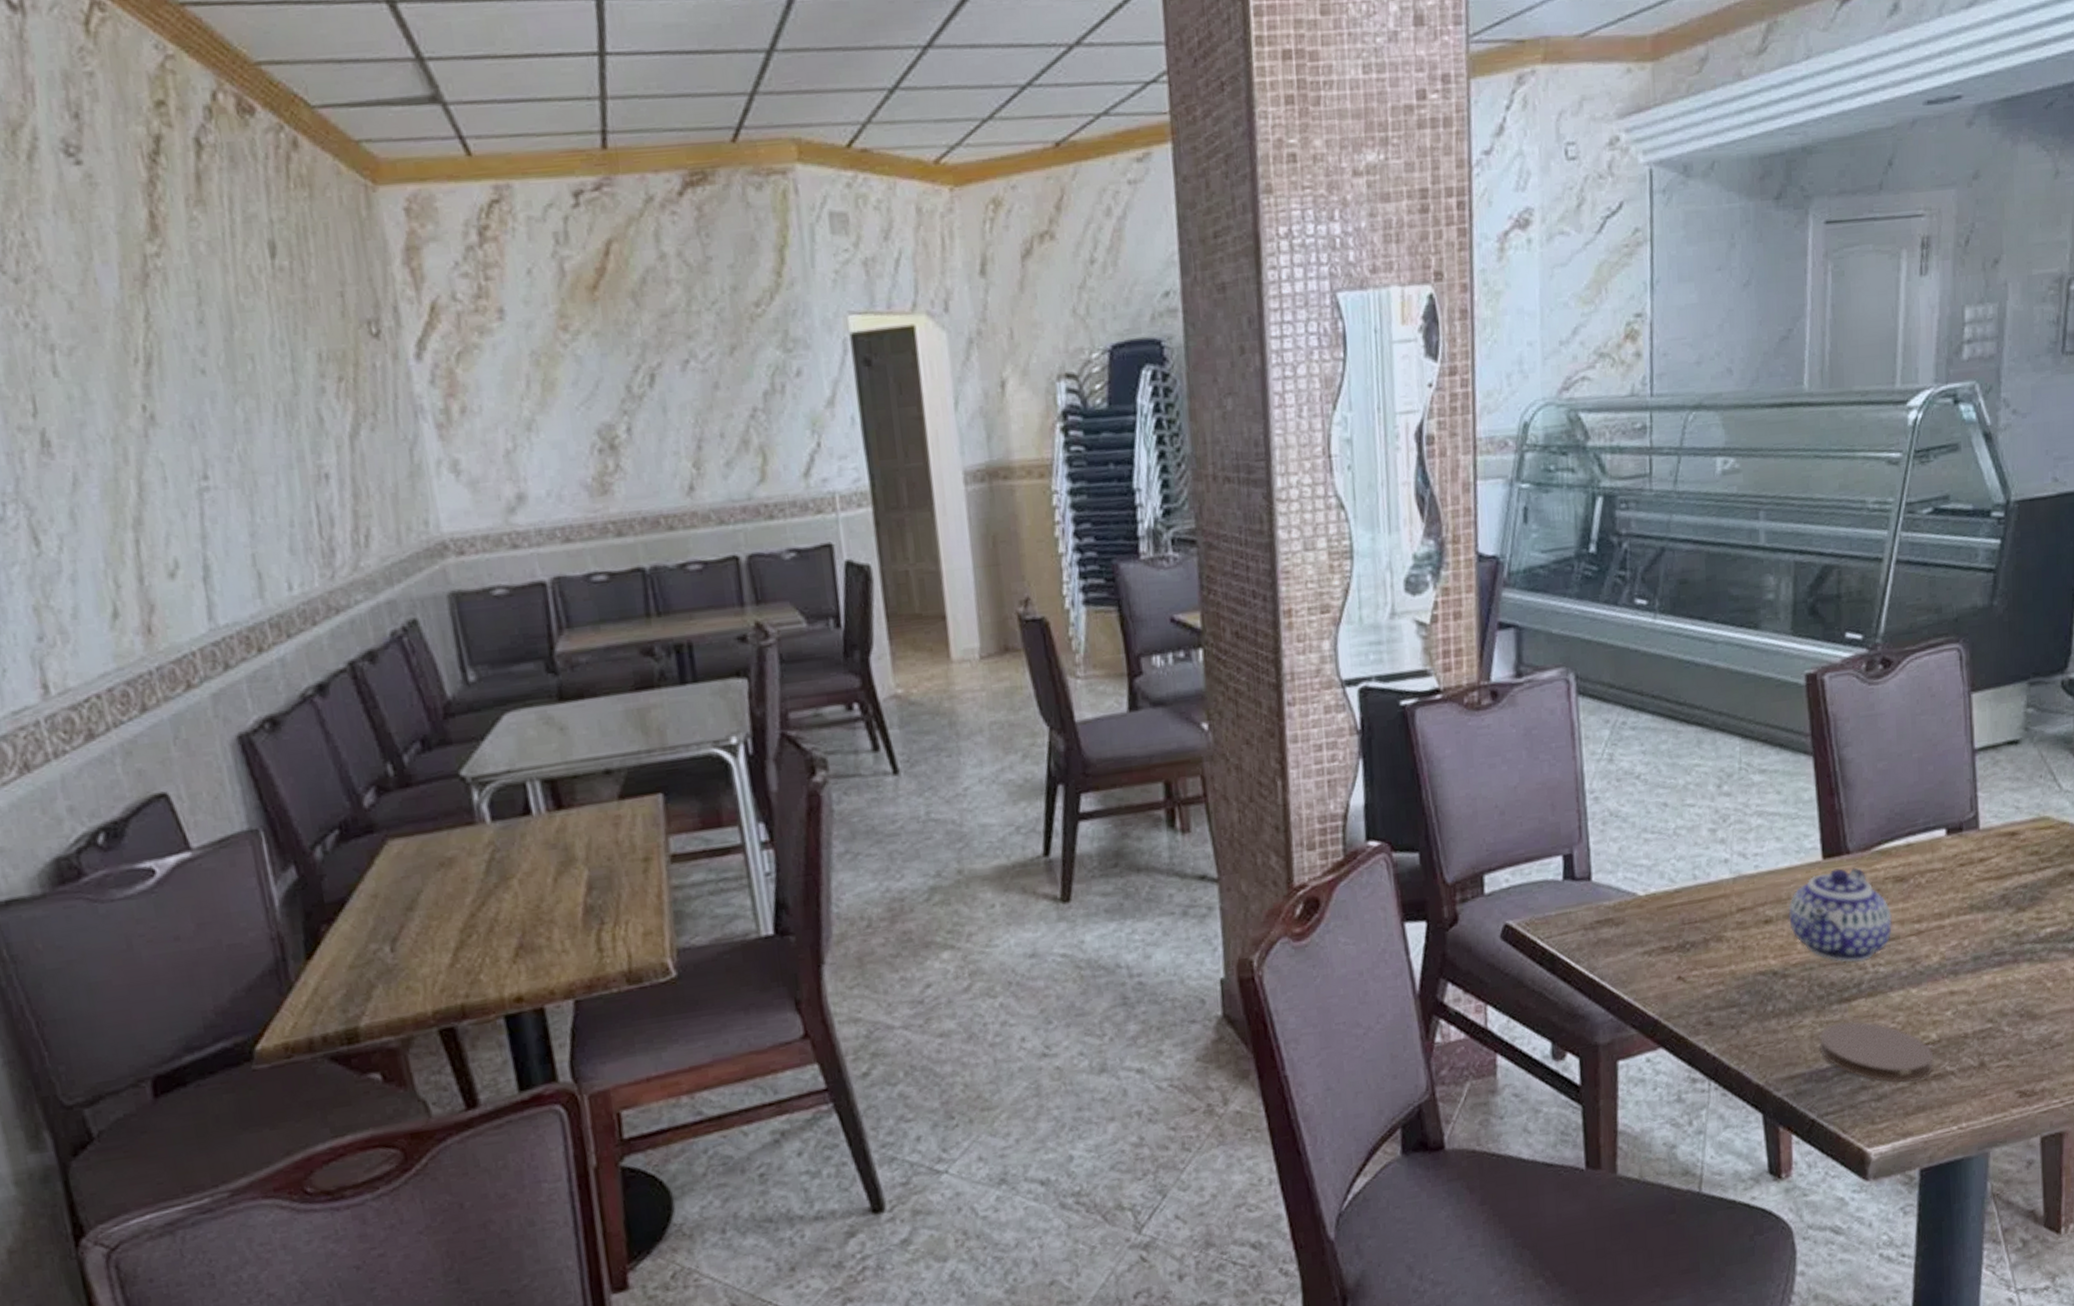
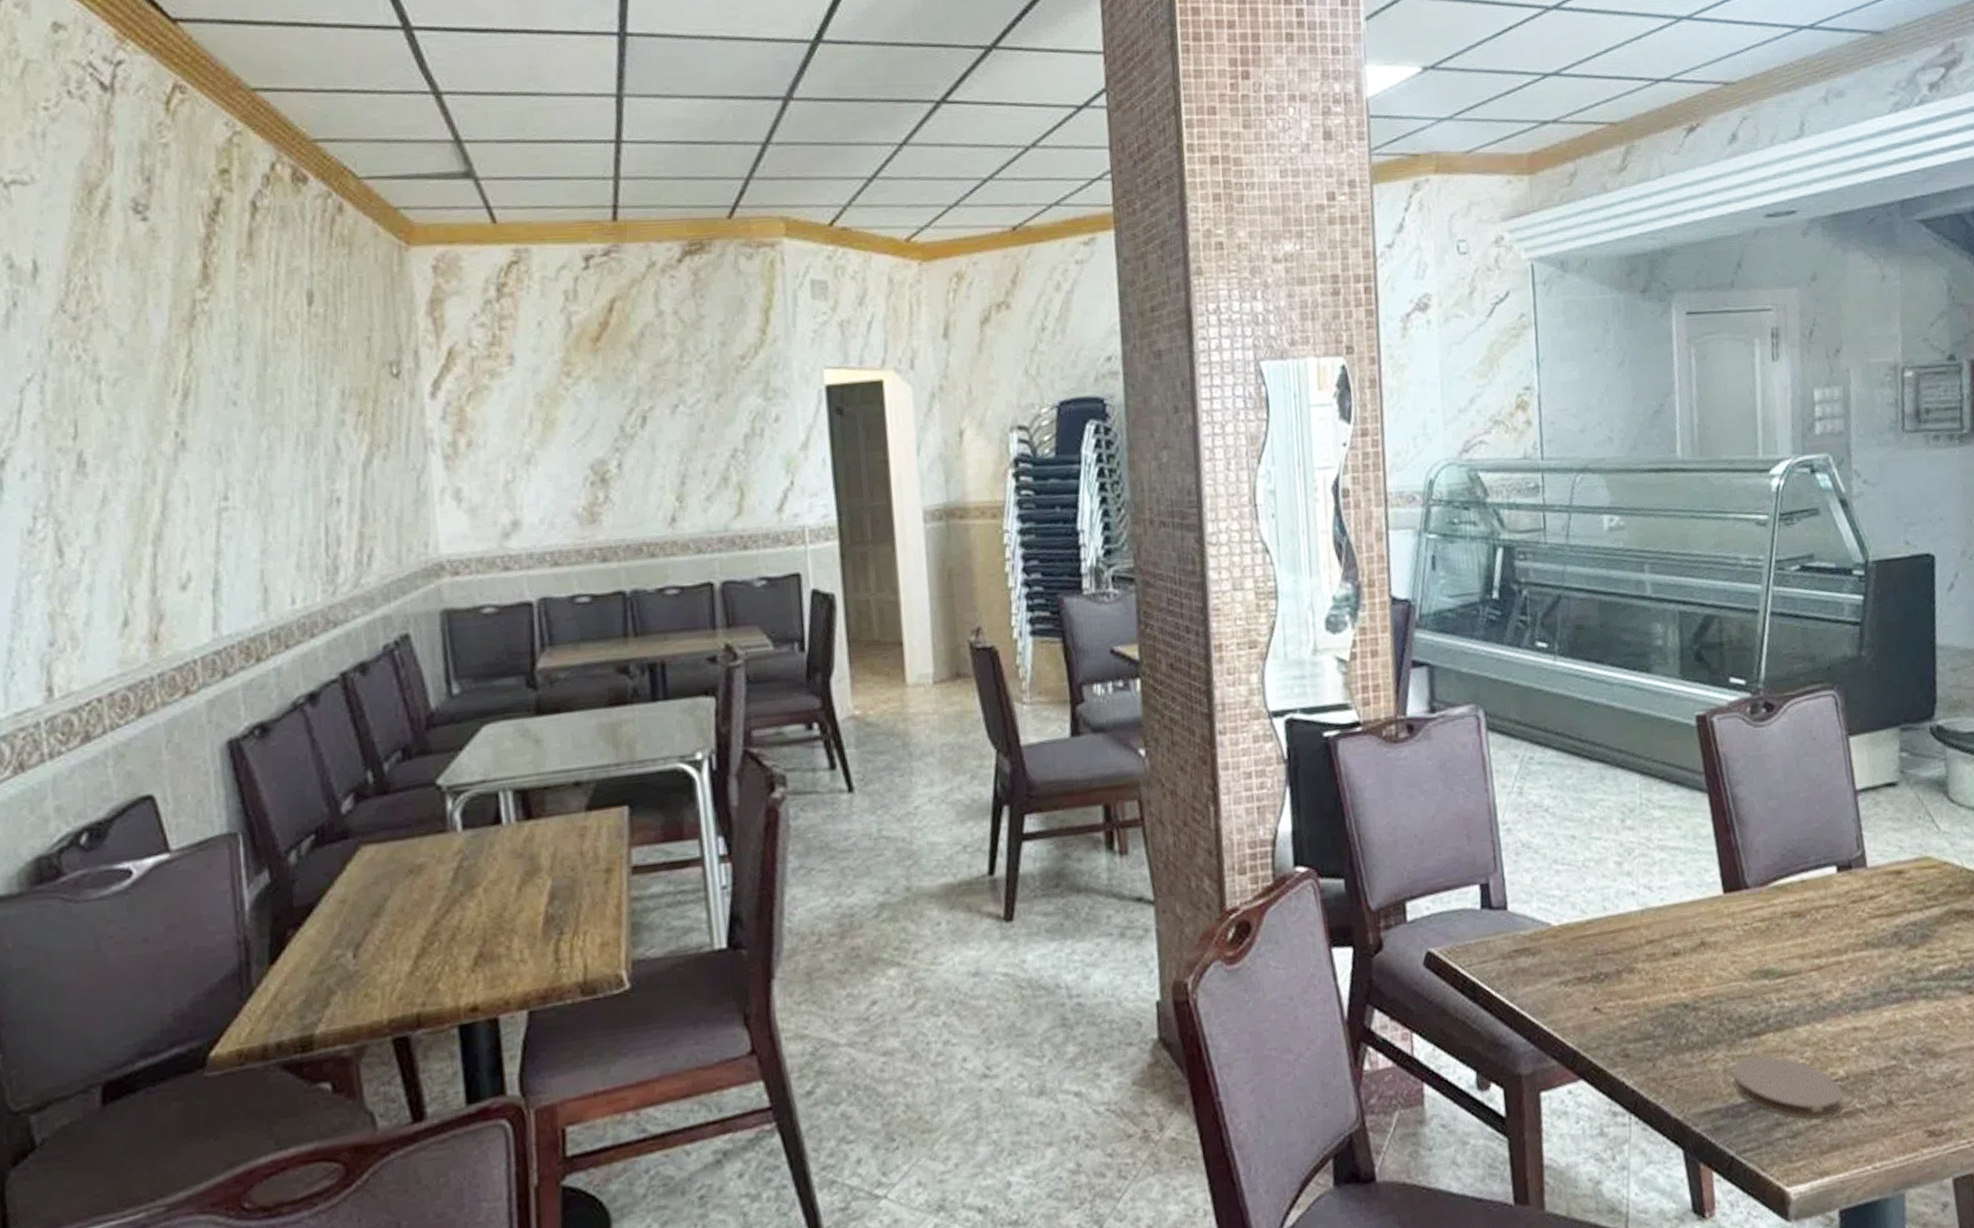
teapot: present [1788,867,1892,963] -> none [1695,902,1794,997]

